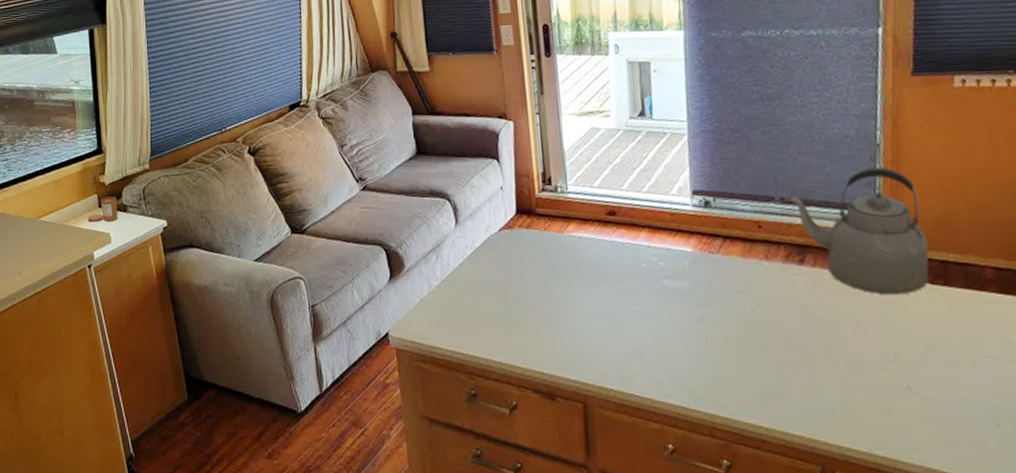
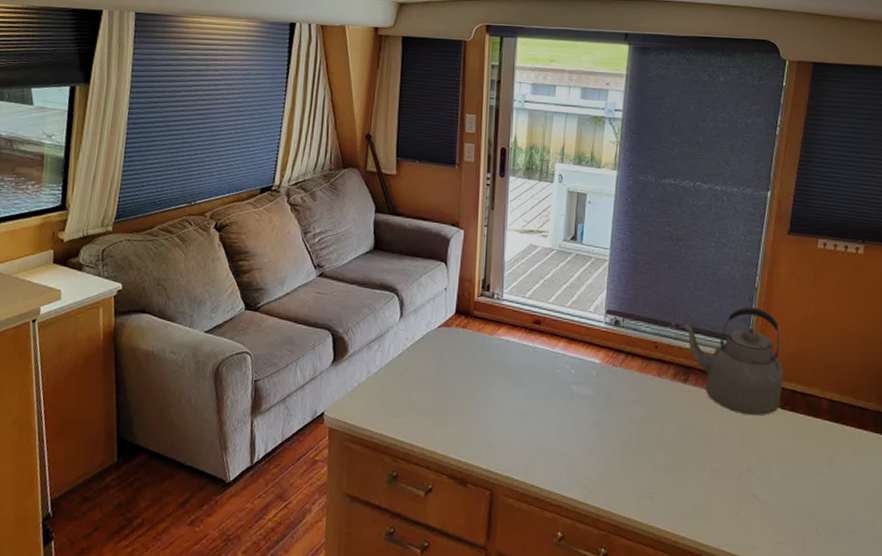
candle: present [88,196,118,223] -> none [39,253,74,279]

